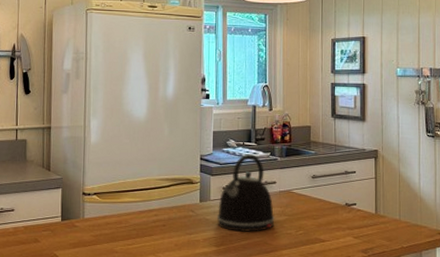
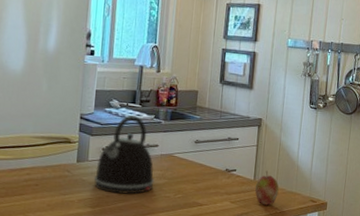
apple: none [377,203,403,240] -> present [254,170,279,206]

